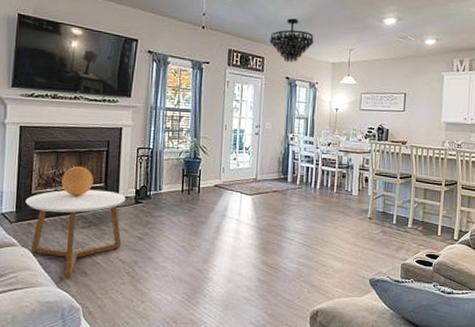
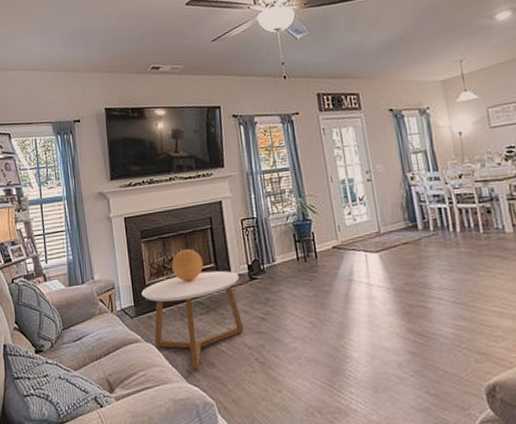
chandelier: present [270,18,314,63] -> none [360,42,413,93]

